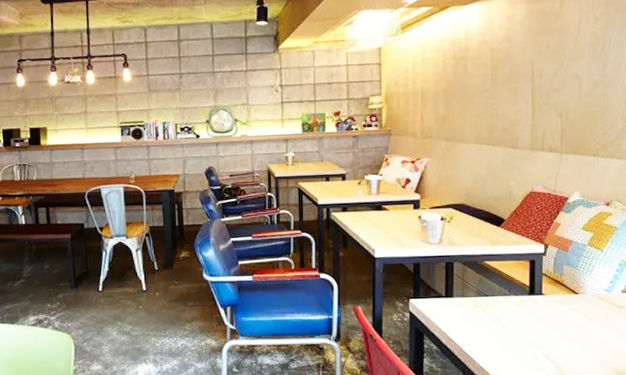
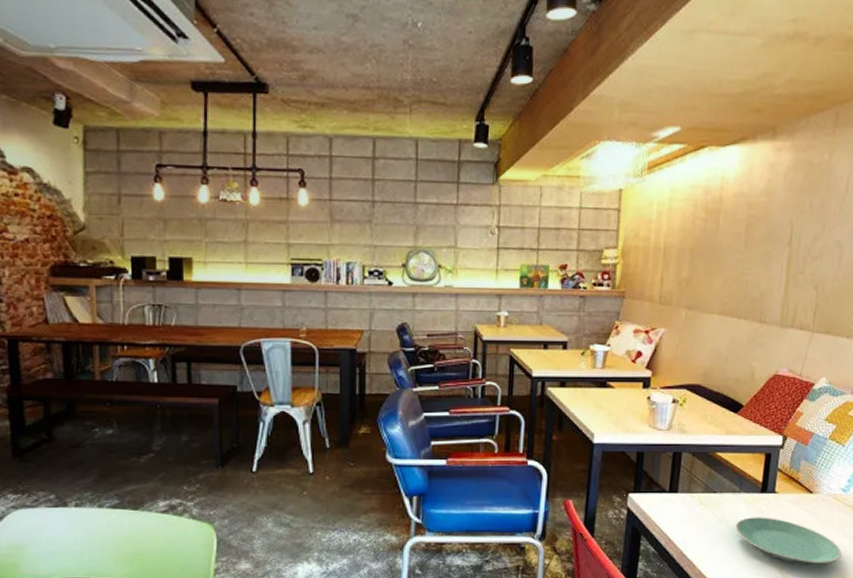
plate: none [508,316,612,358] -> present [735,517,842,564]

